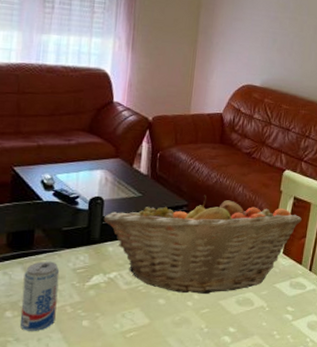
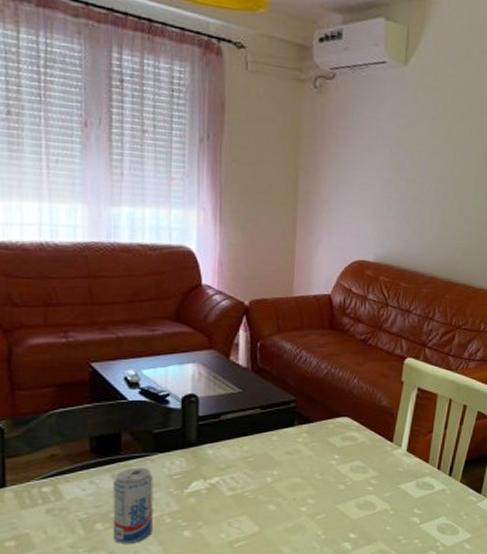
fruit basket: present [103,195,302,295] -> none [199,388,427,499]

